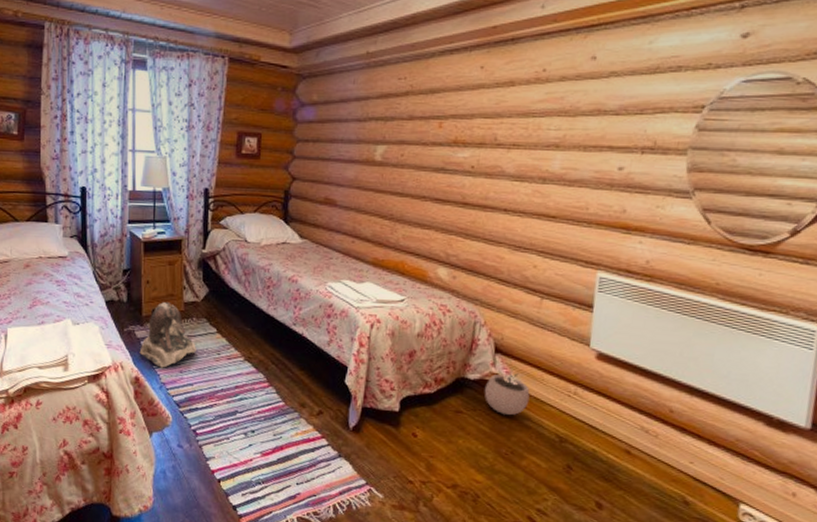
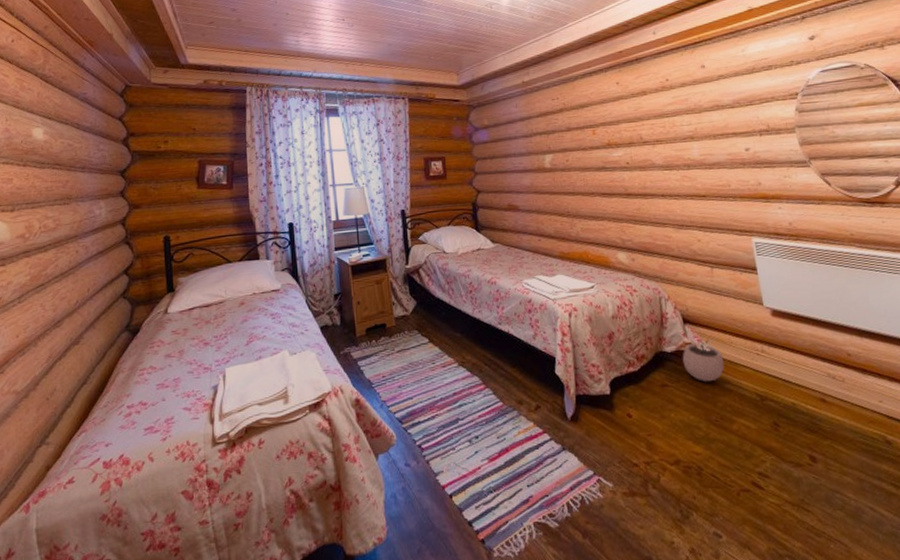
backpack: present [139,301,196,368] -> none [357,319,412,386]

